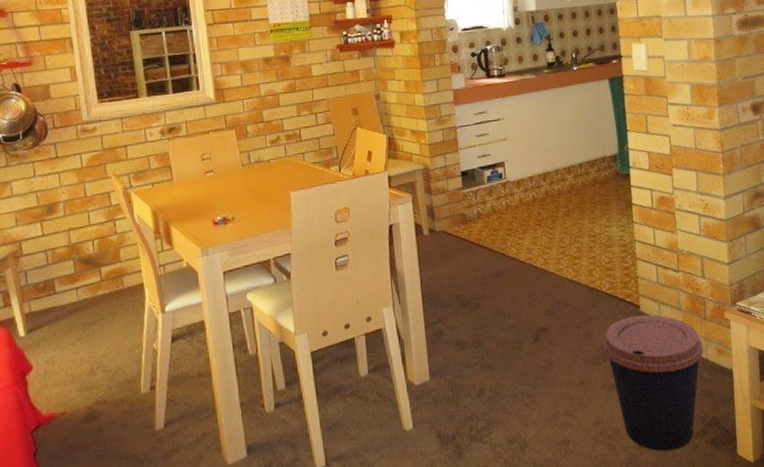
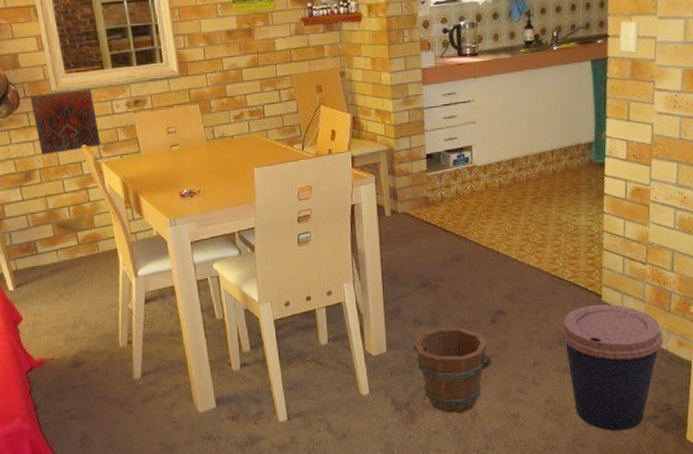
decorative tile: none [59,118,131,187] -> present [30,89,101,155]
bucket: none [456,348,538,445] -> present [412,327,492,413]

